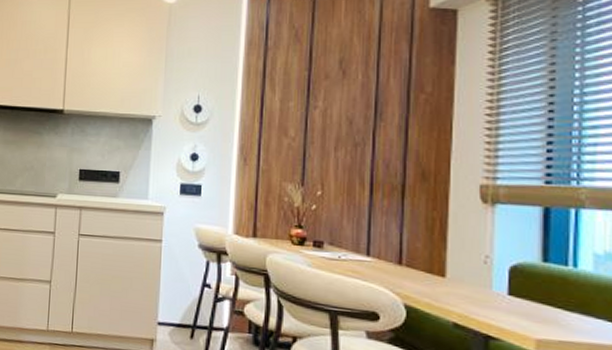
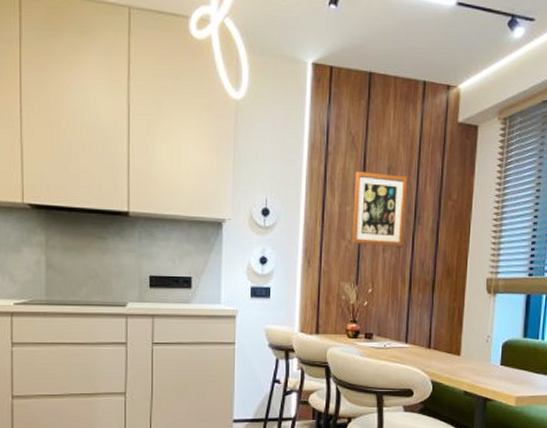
wall art: none [296,66,365,145] -> present [352,172,408,246]

